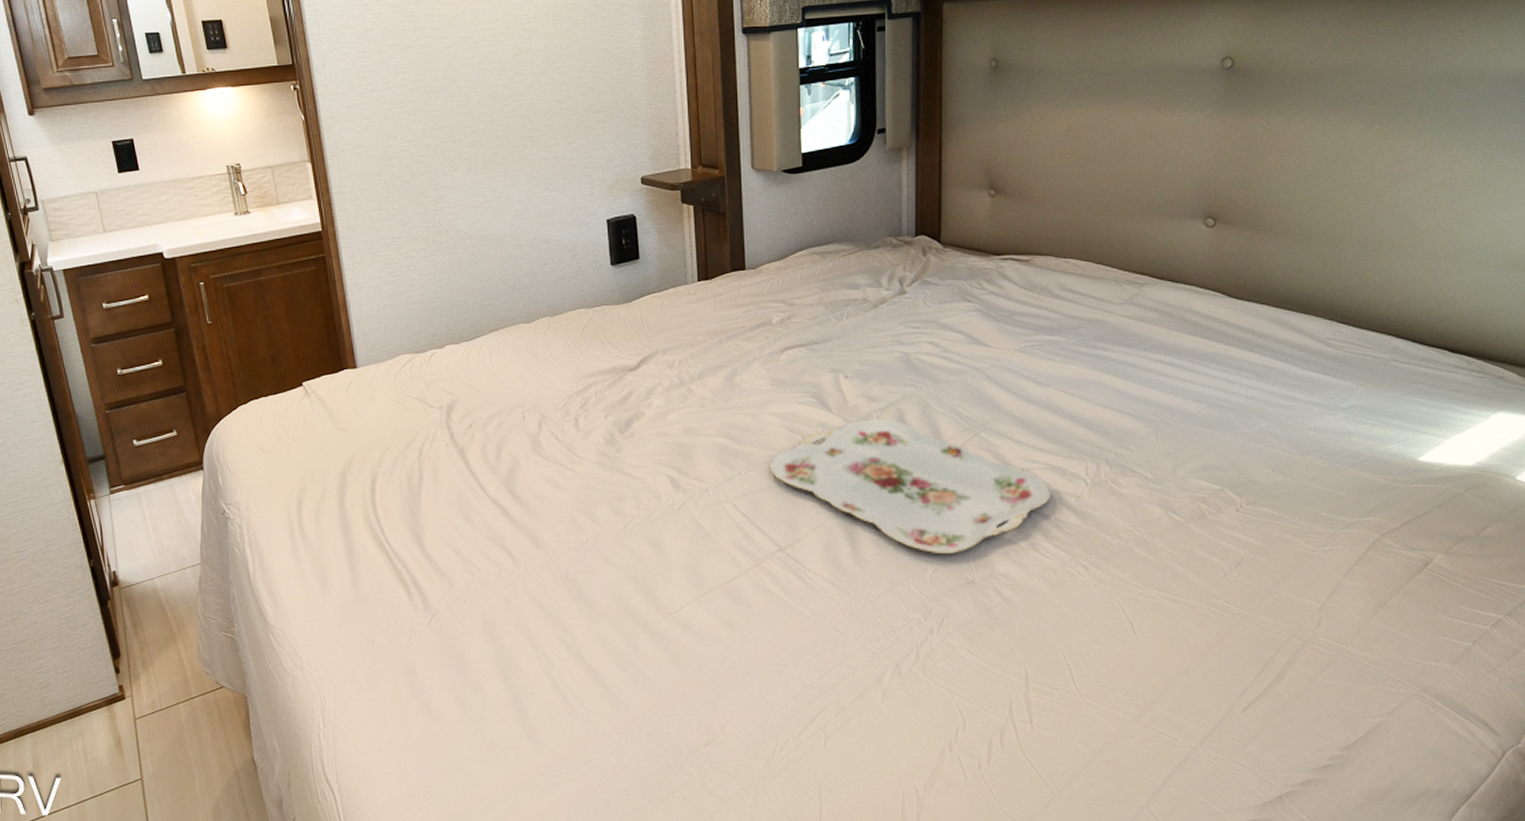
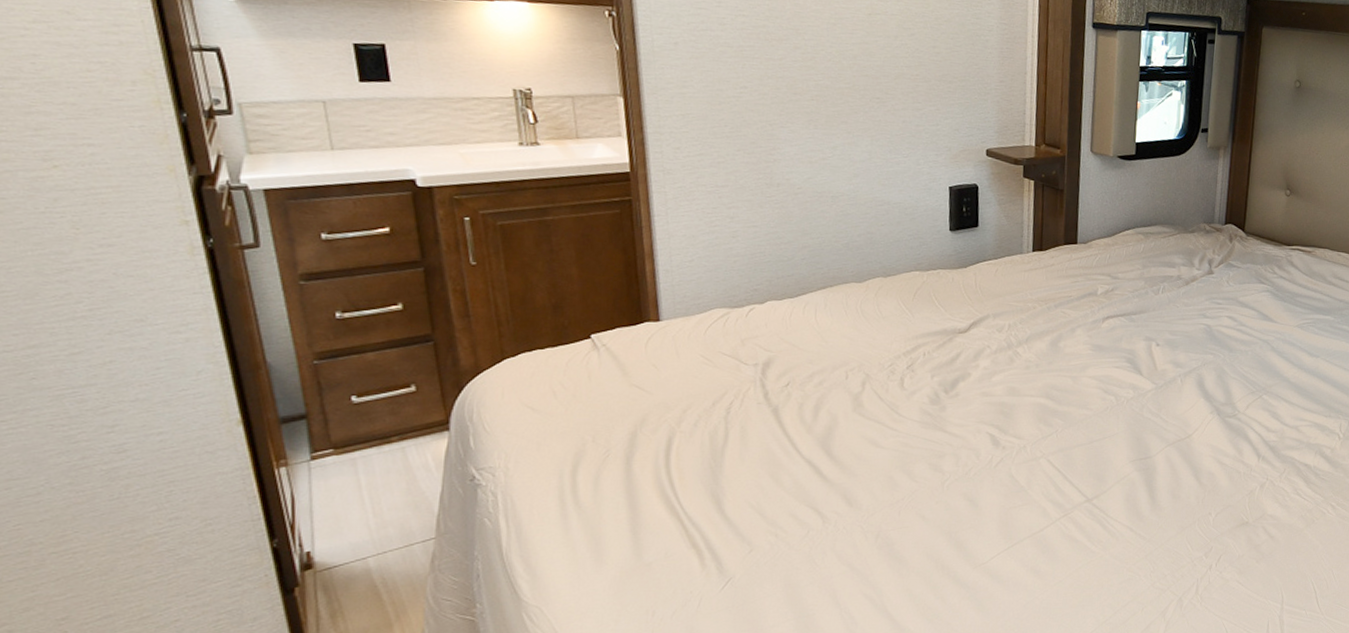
serving tray: present [769,418,1051,554] -> none [1083,382,1313,499]

